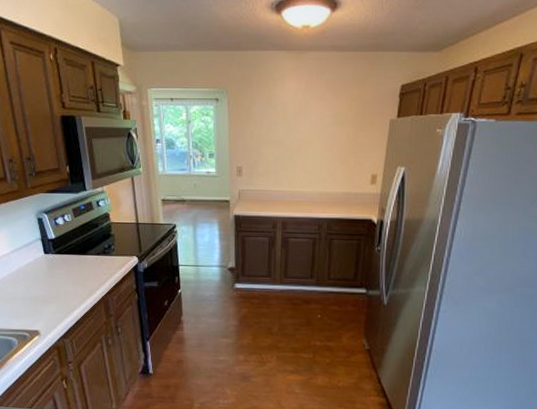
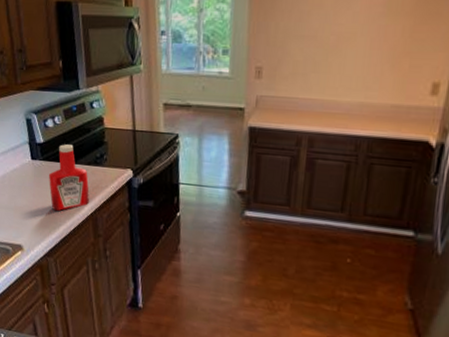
ketchup bottle: none [61,238,101,297] -> present [48,144,90,211]

